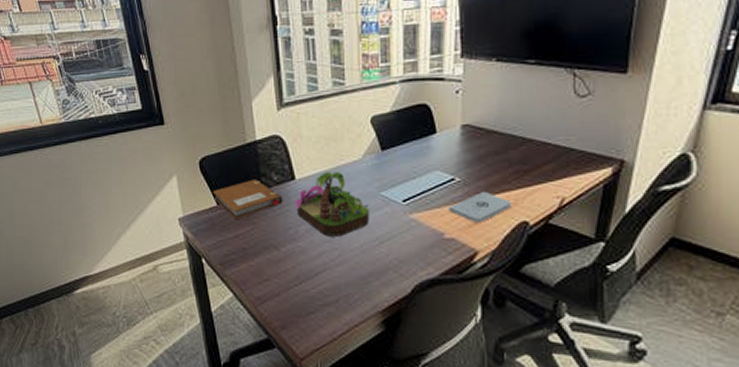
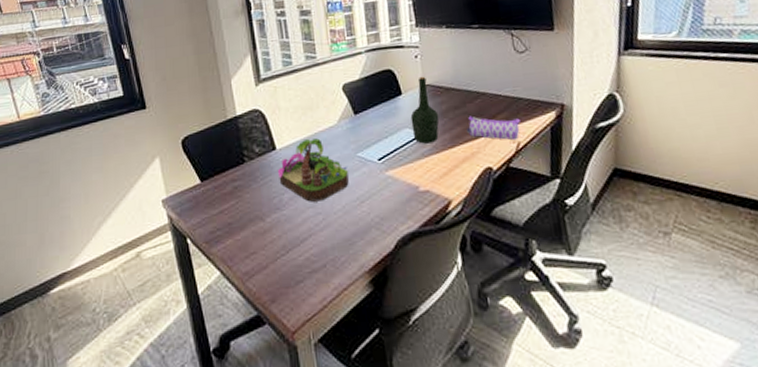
notebook: present [212,179,283,220] -> none [195,153,266,196]
bottle: none [443,114,476,189] -> present [410,76,440,144]
notepad: present [449,191,511,224] -> none [420,143,476,174]
pencil case: none [505,163,569,196] -> present [467,116,520,141]

